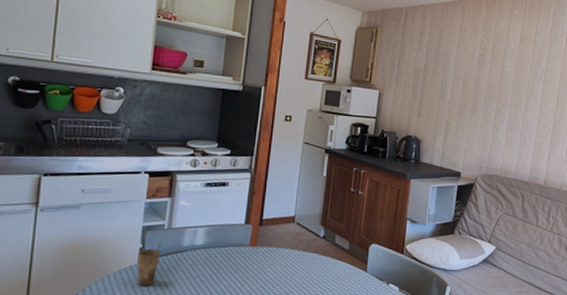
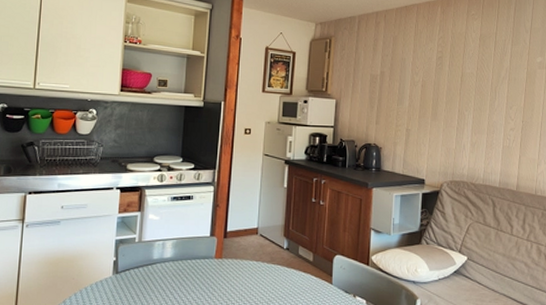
cup: present [137,244,162,286] -> none [111,257,134,298]

